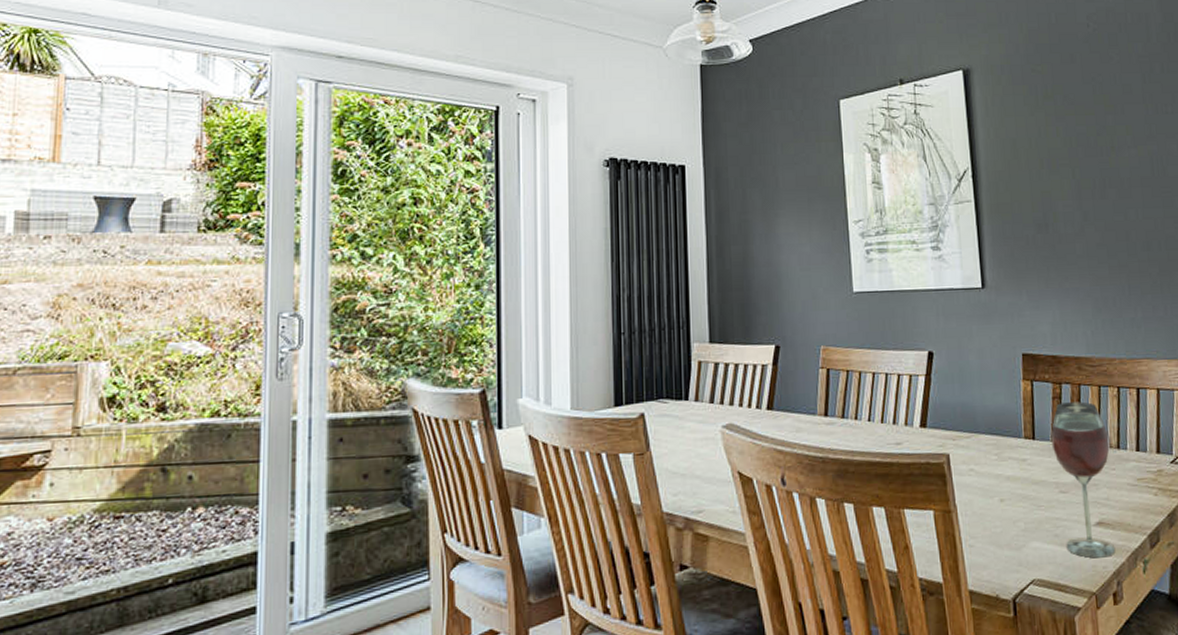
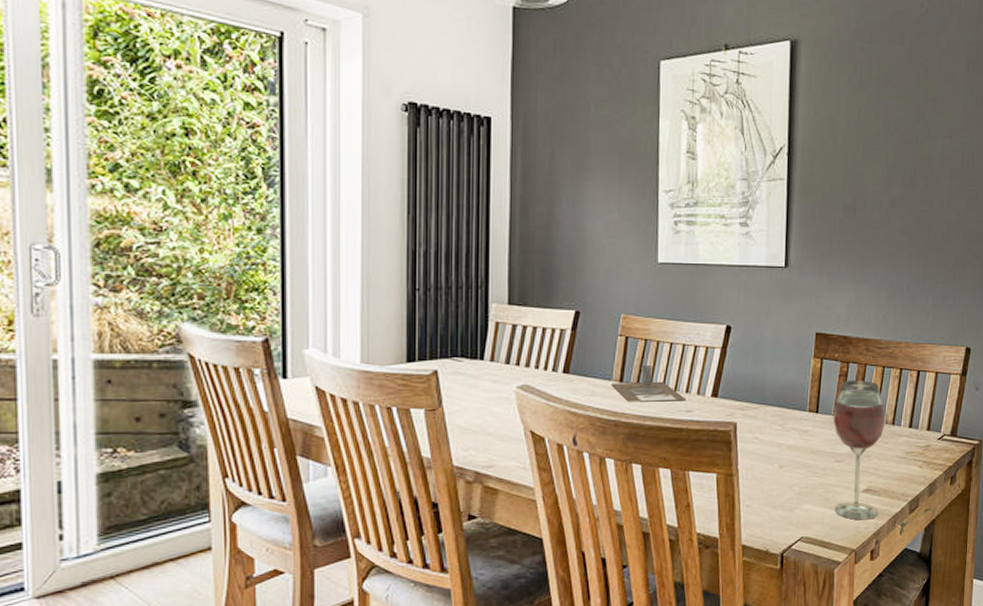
place setting: none [816,396,894,437] -> present [612,364,687,402]

